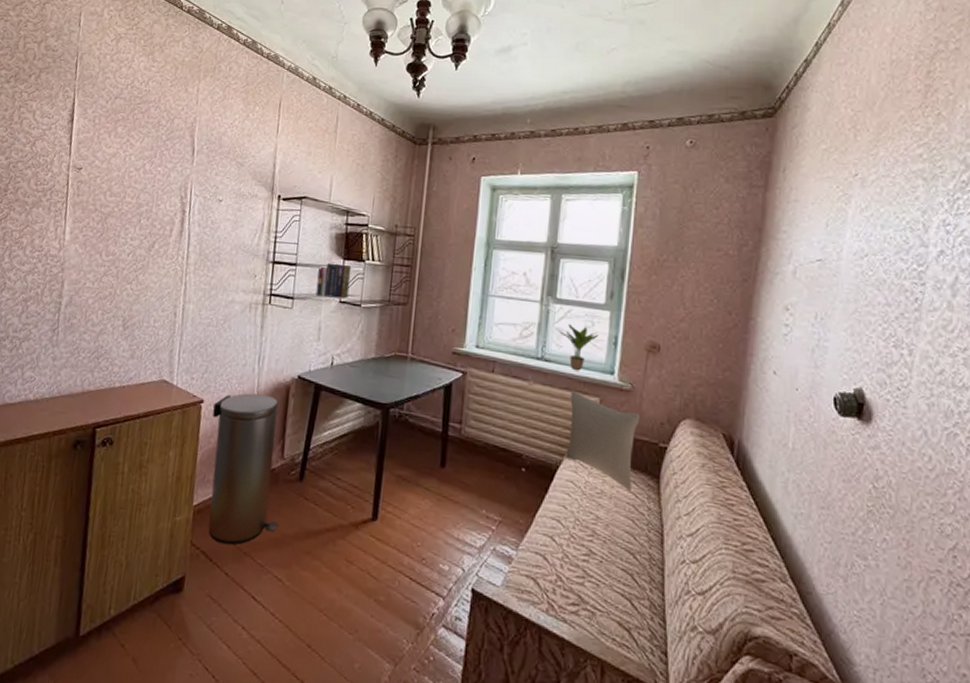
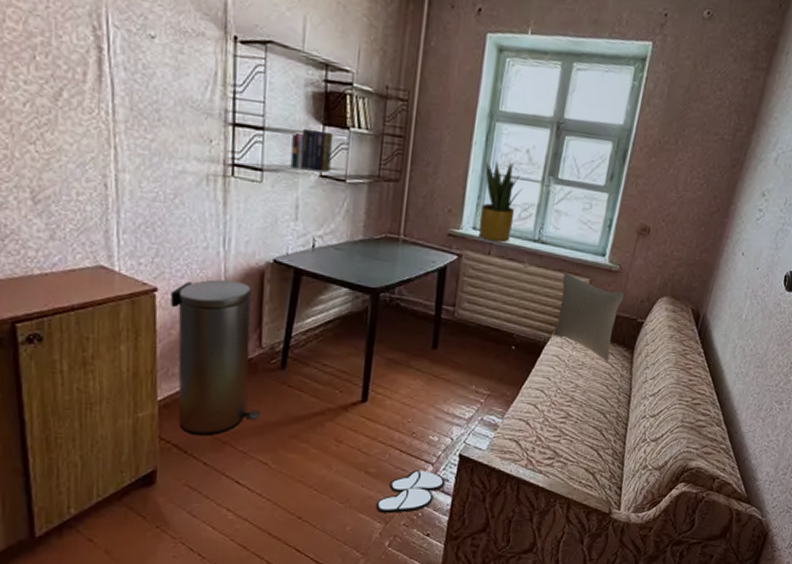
slippers: none [385,603,458,654] -> present [376,470,445,513]
planter: none [481,282,522,360] -> present [479,160,522,242]
potted plant: present [559,324,599,371] -> none [558,206,596,254]

